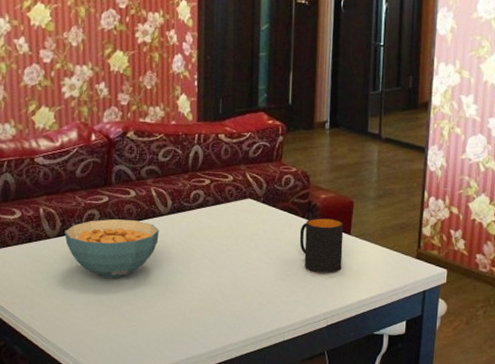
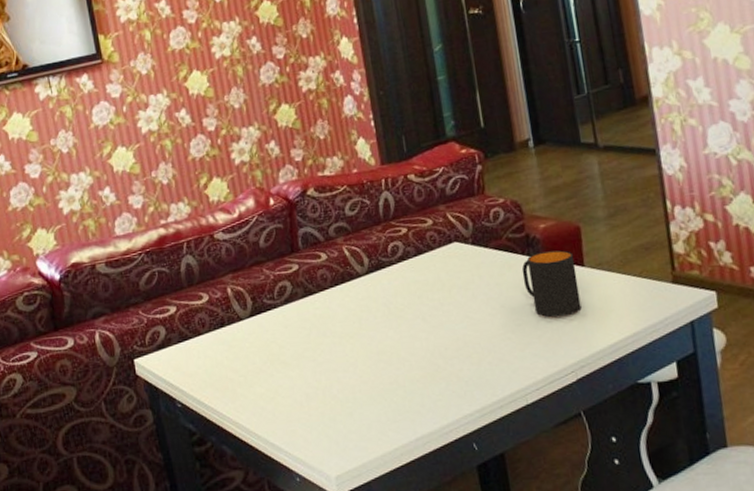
cereal bowl: present [64,219,159,278] -> none [257,286,361,356]

